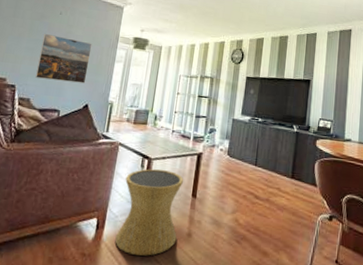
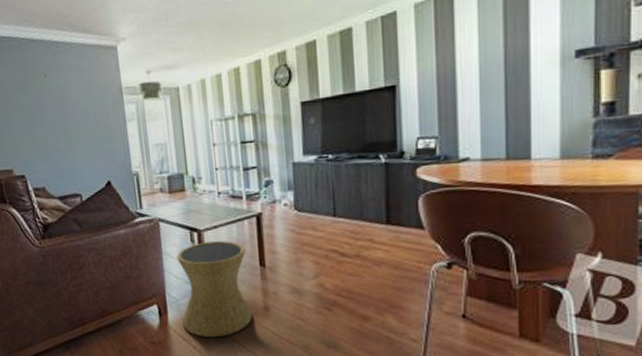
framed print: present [35,33,92,84] -> none [35,104,100,162]

